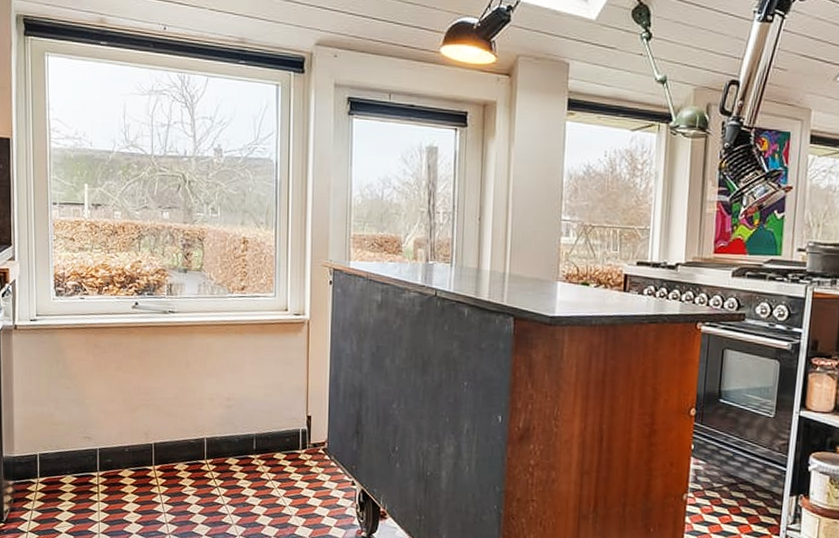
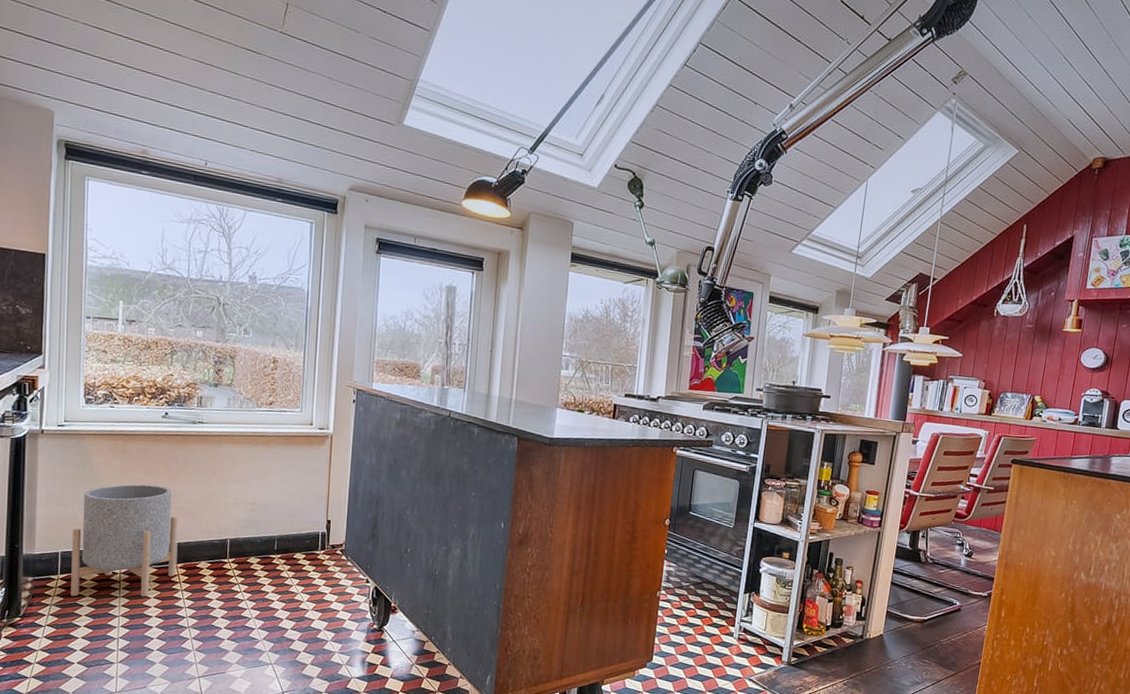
planter: none [49,380,153,501] -> present [71,484,178,597]

